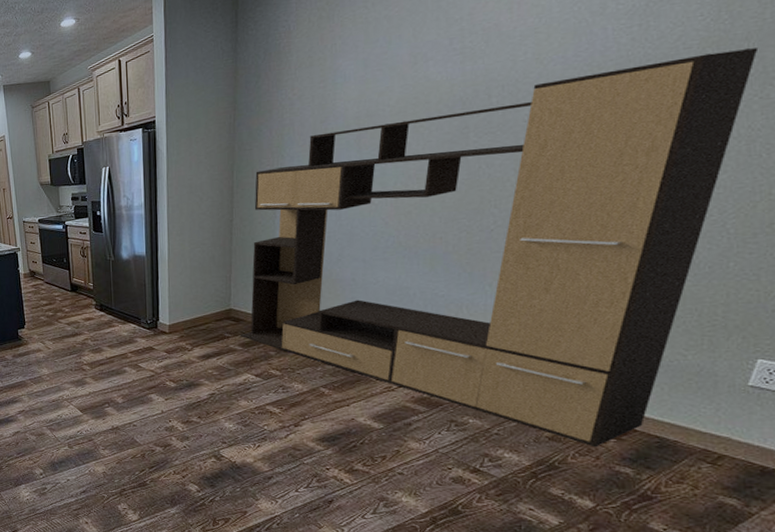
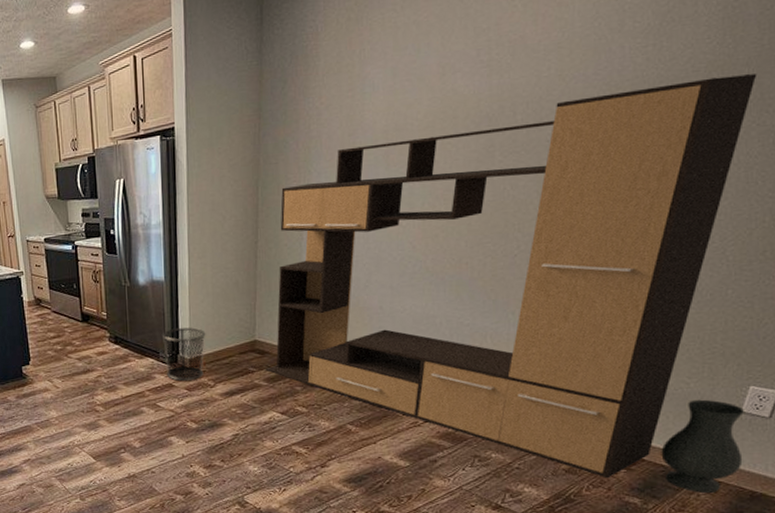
waste bin: none [143,297,184,344] -> present [161,327,206,381]
vase: none [655,372,753,466] -> present [661,399,745,493]

